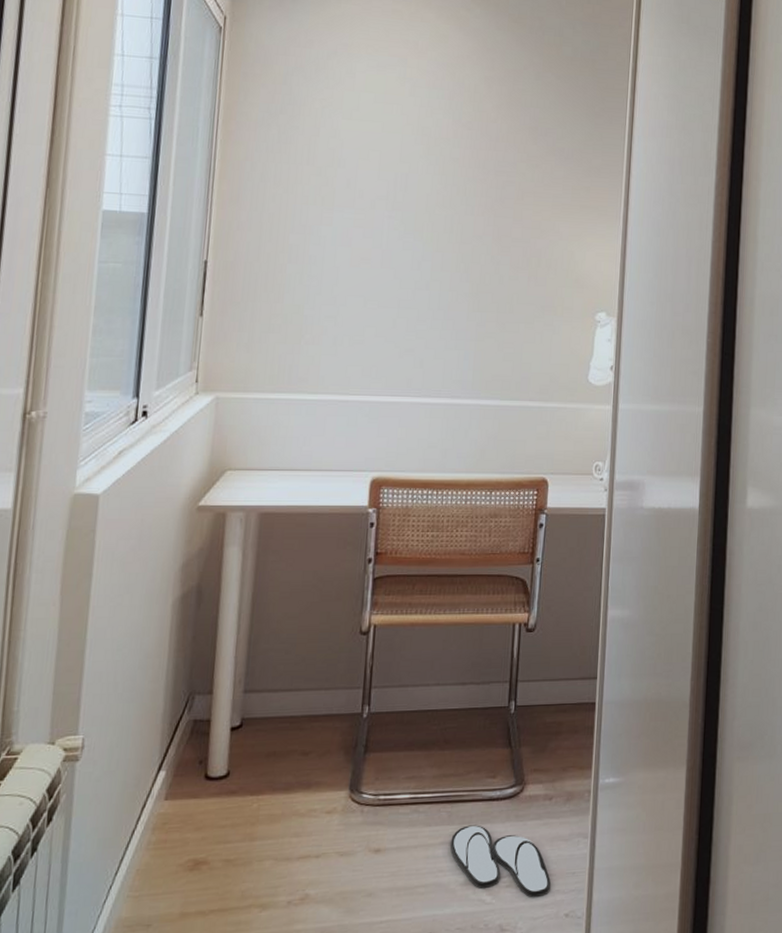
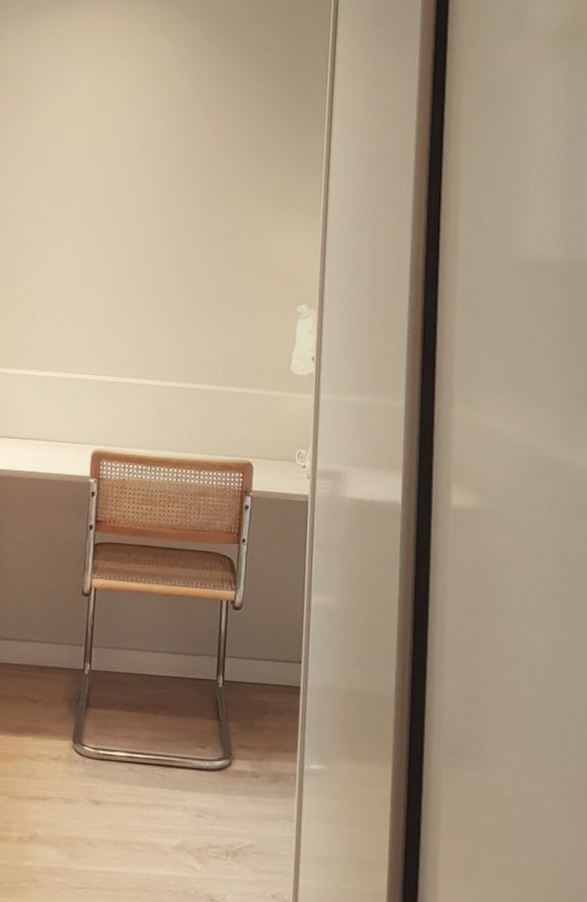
slippers: present [450,825,551,897] -> none [163,791,258,873]

